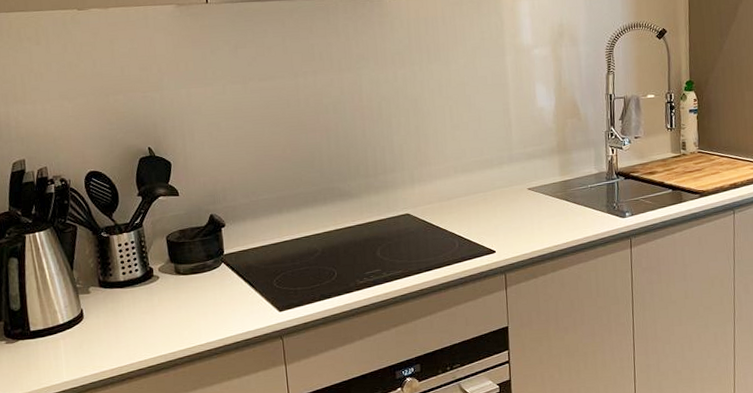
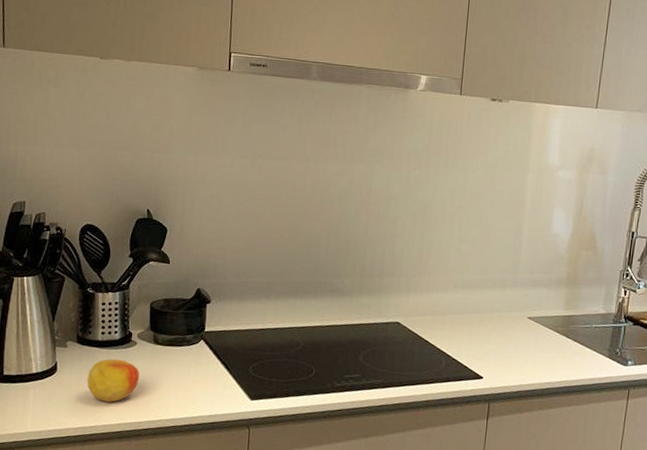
apple: none [115,295,167,340] -> present [87,358,139,403]

